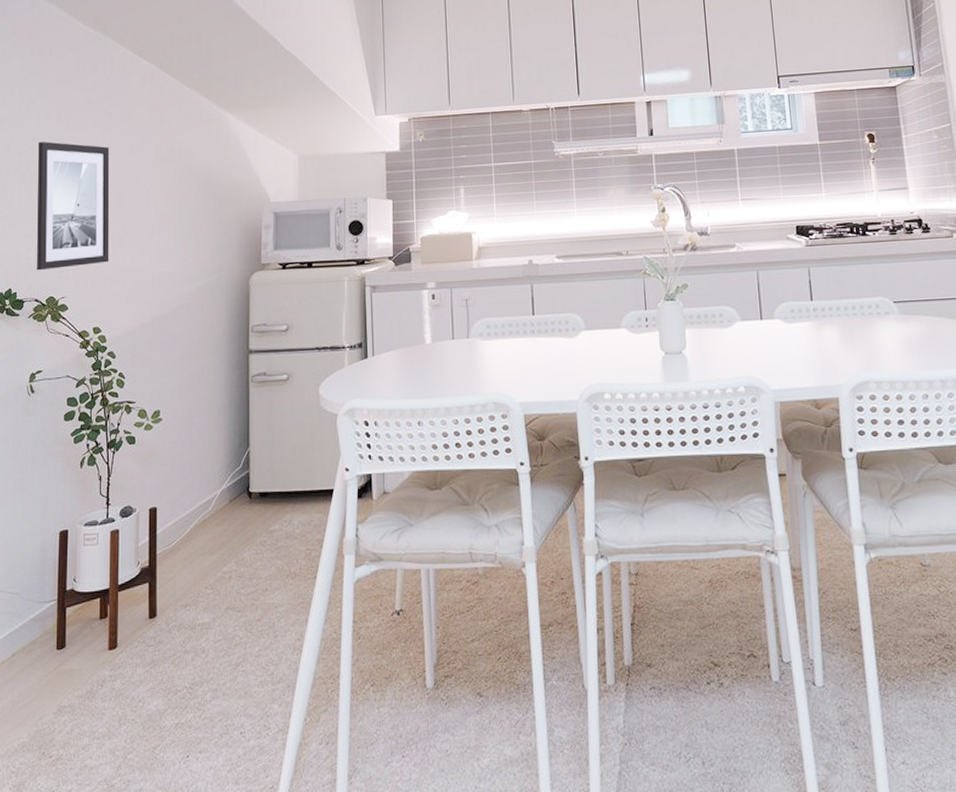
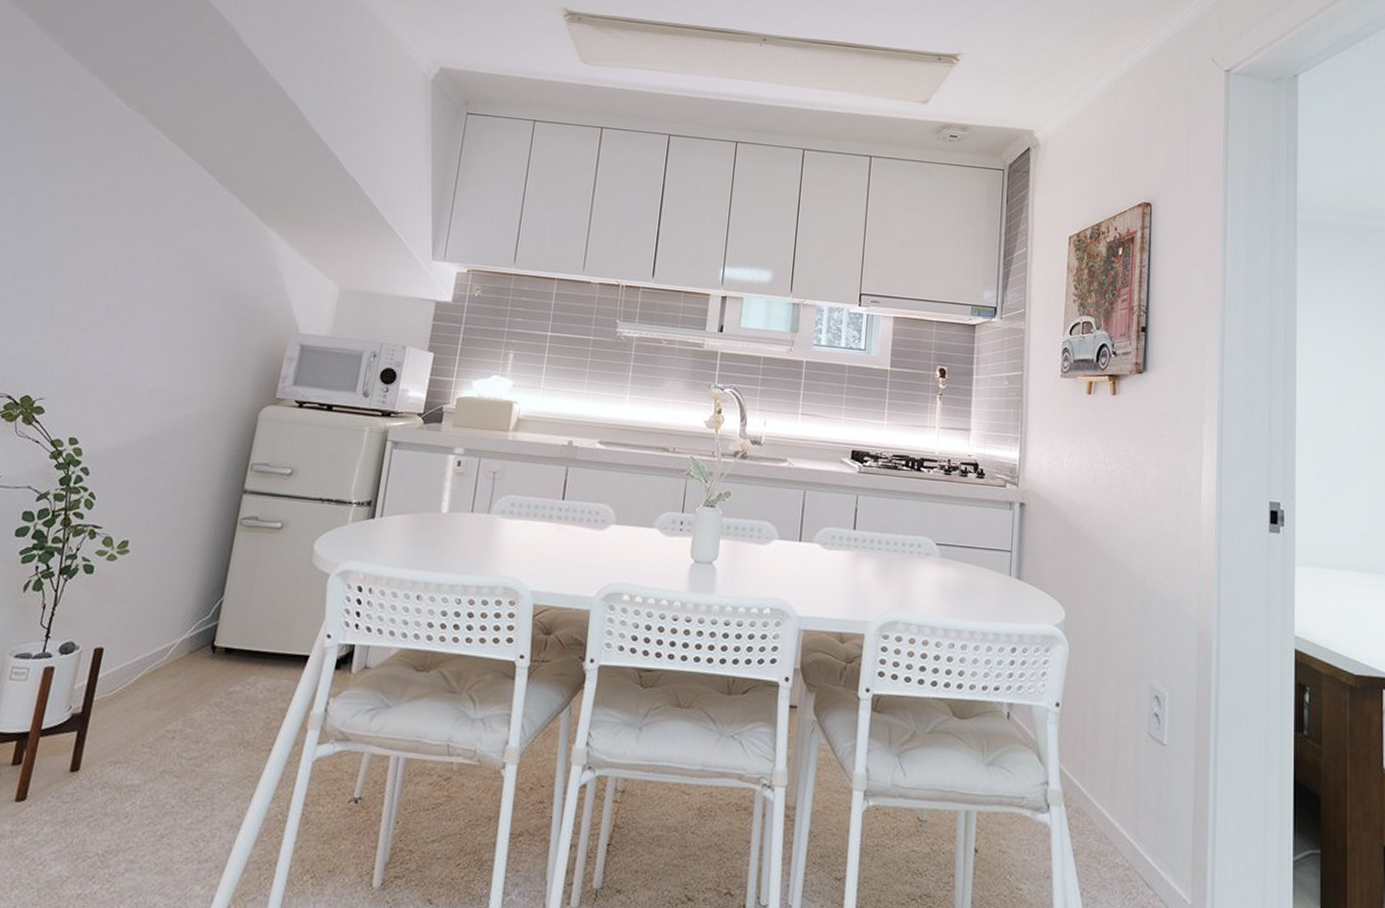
wall art: present [37,141,110,271] -> none [16,223,128,369]

